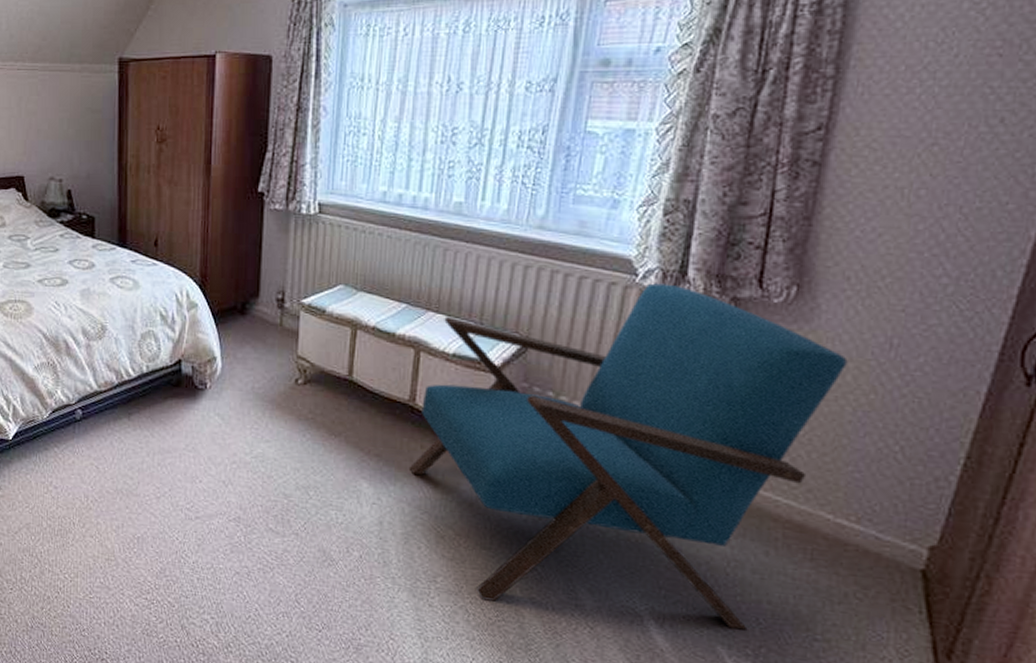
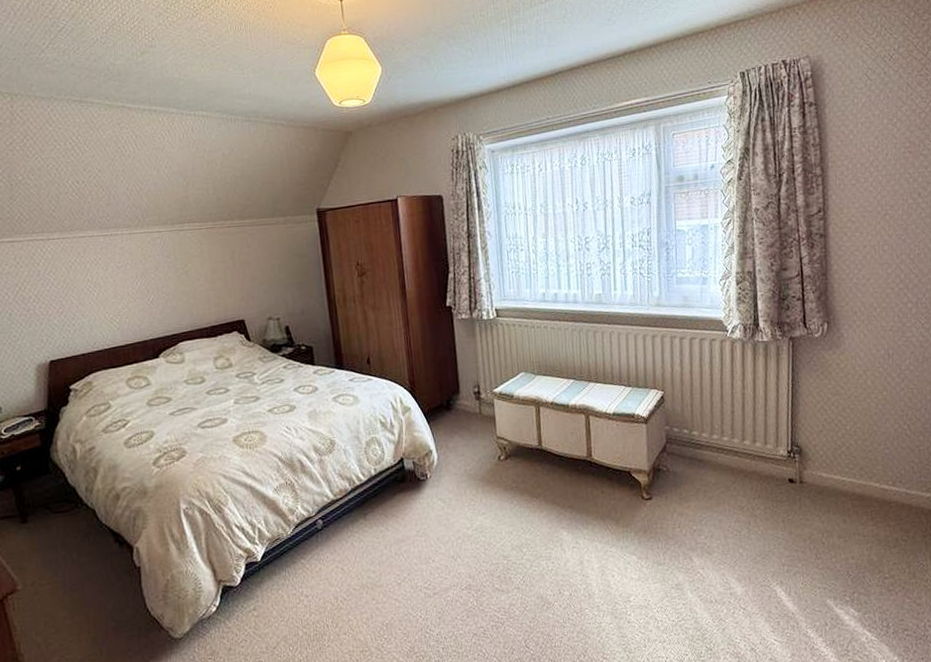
armchair: present [410,283,848,631] -> none [596,334,867,607]

